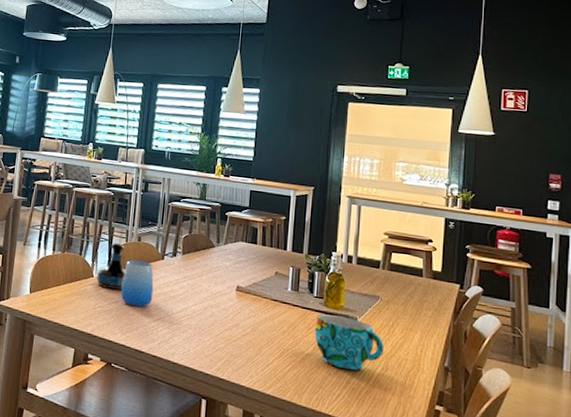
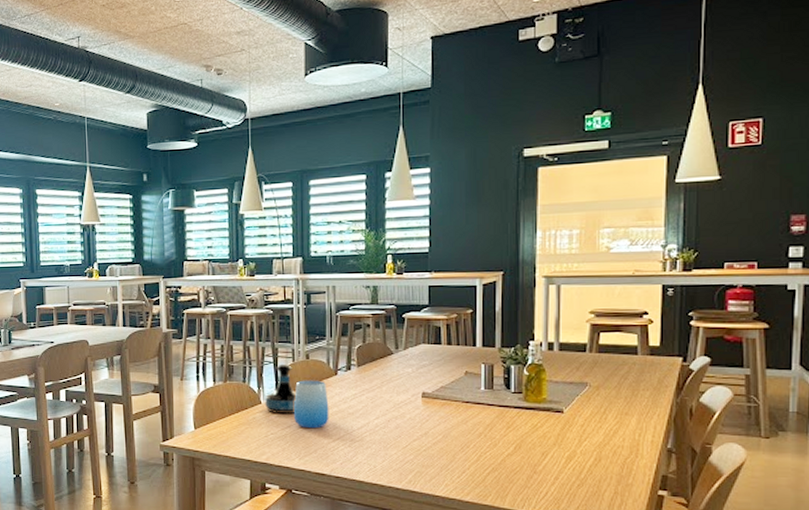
cup: present [314,314,384,371] -> none [514,410,596,466]

